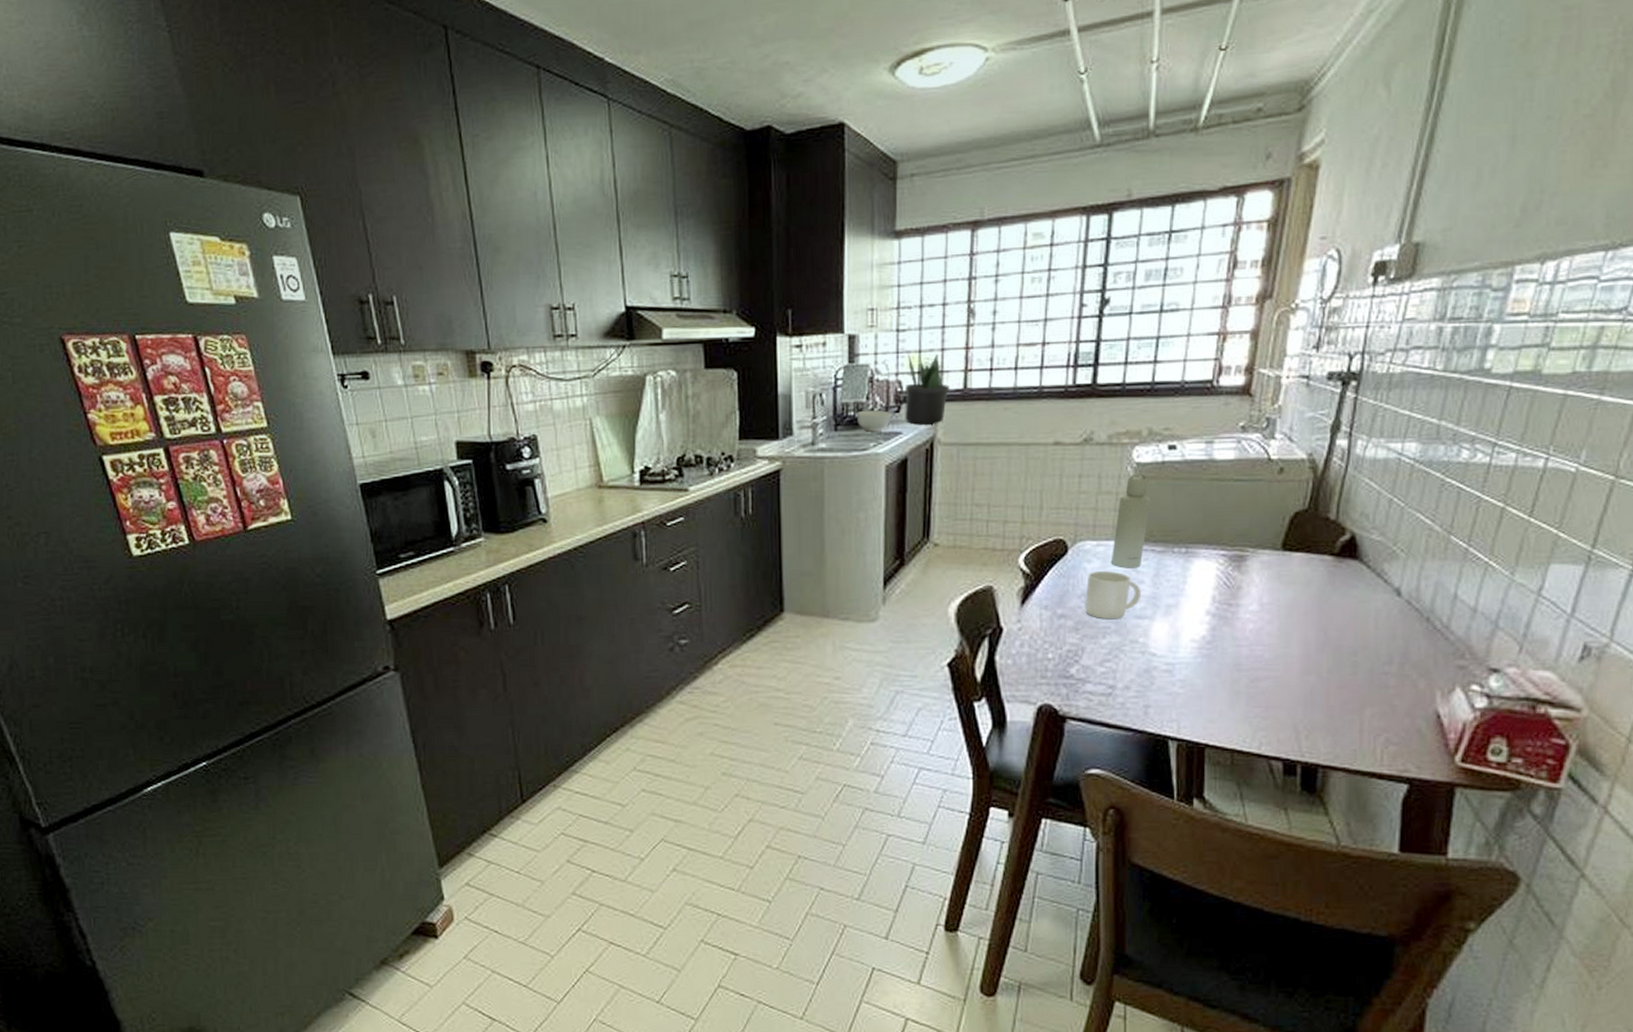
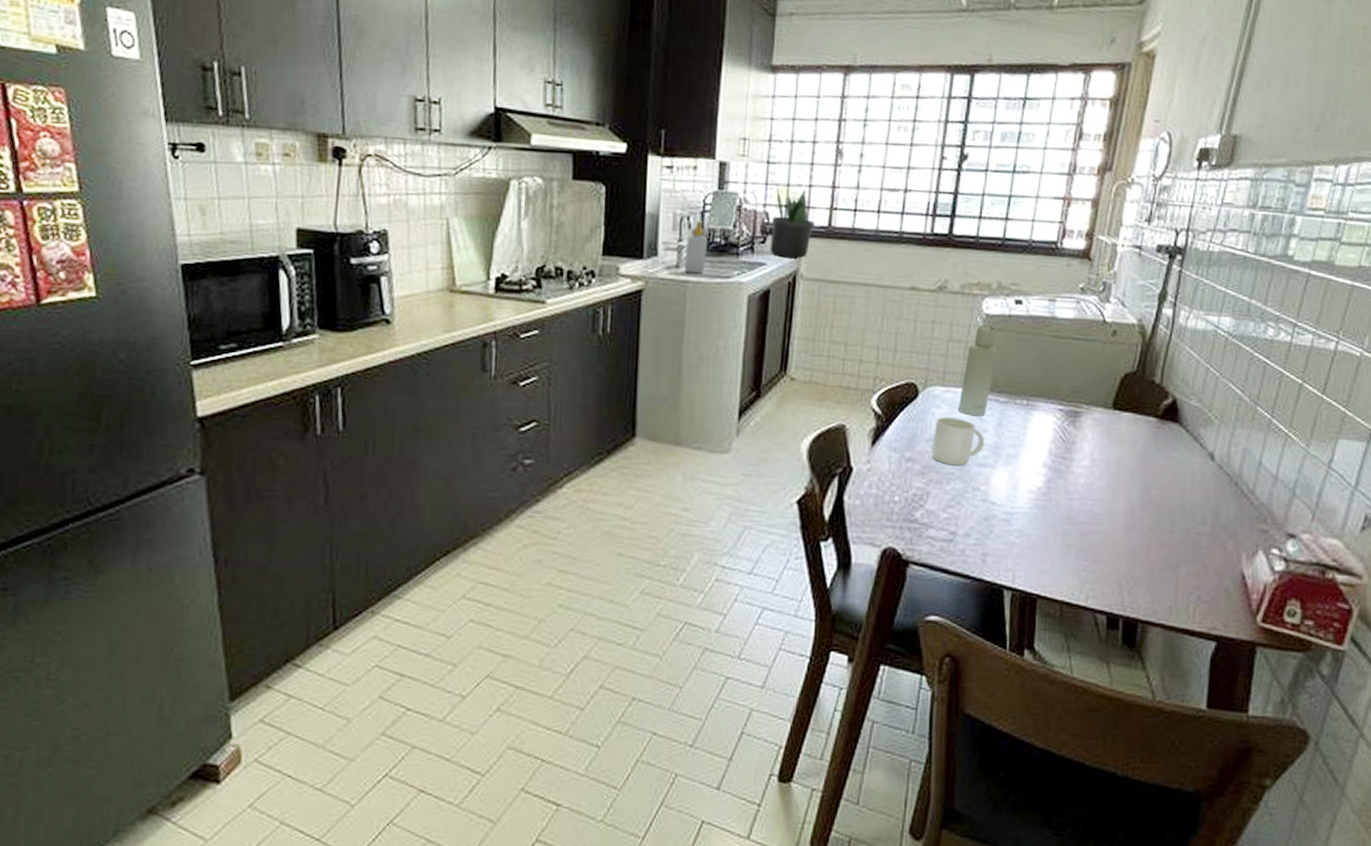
soap bottle: none [819,395,842,449] -> present [683,220,708,274]
bowl: present [857,410,892,432] -> none [723,237,757,261]

